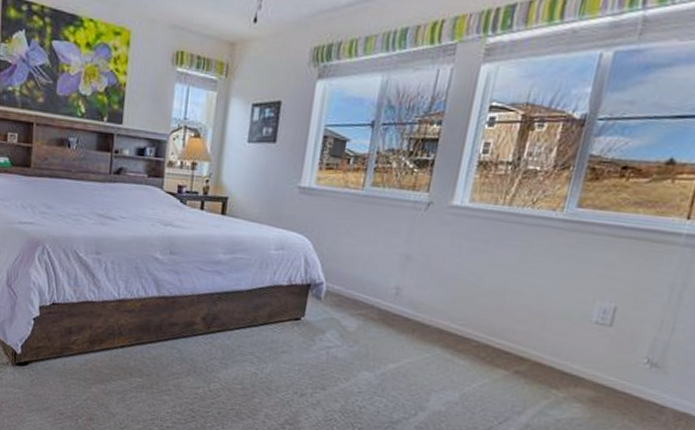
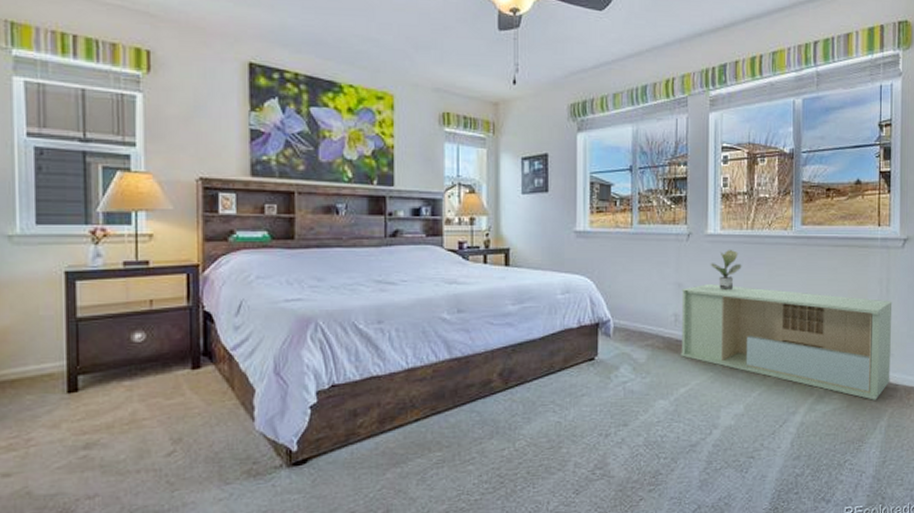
storage bench: none [396,260,683,419] -> present [681,284,893,400]
potted plant: none [448,226,489,270] -> present [710,250,742,290]

